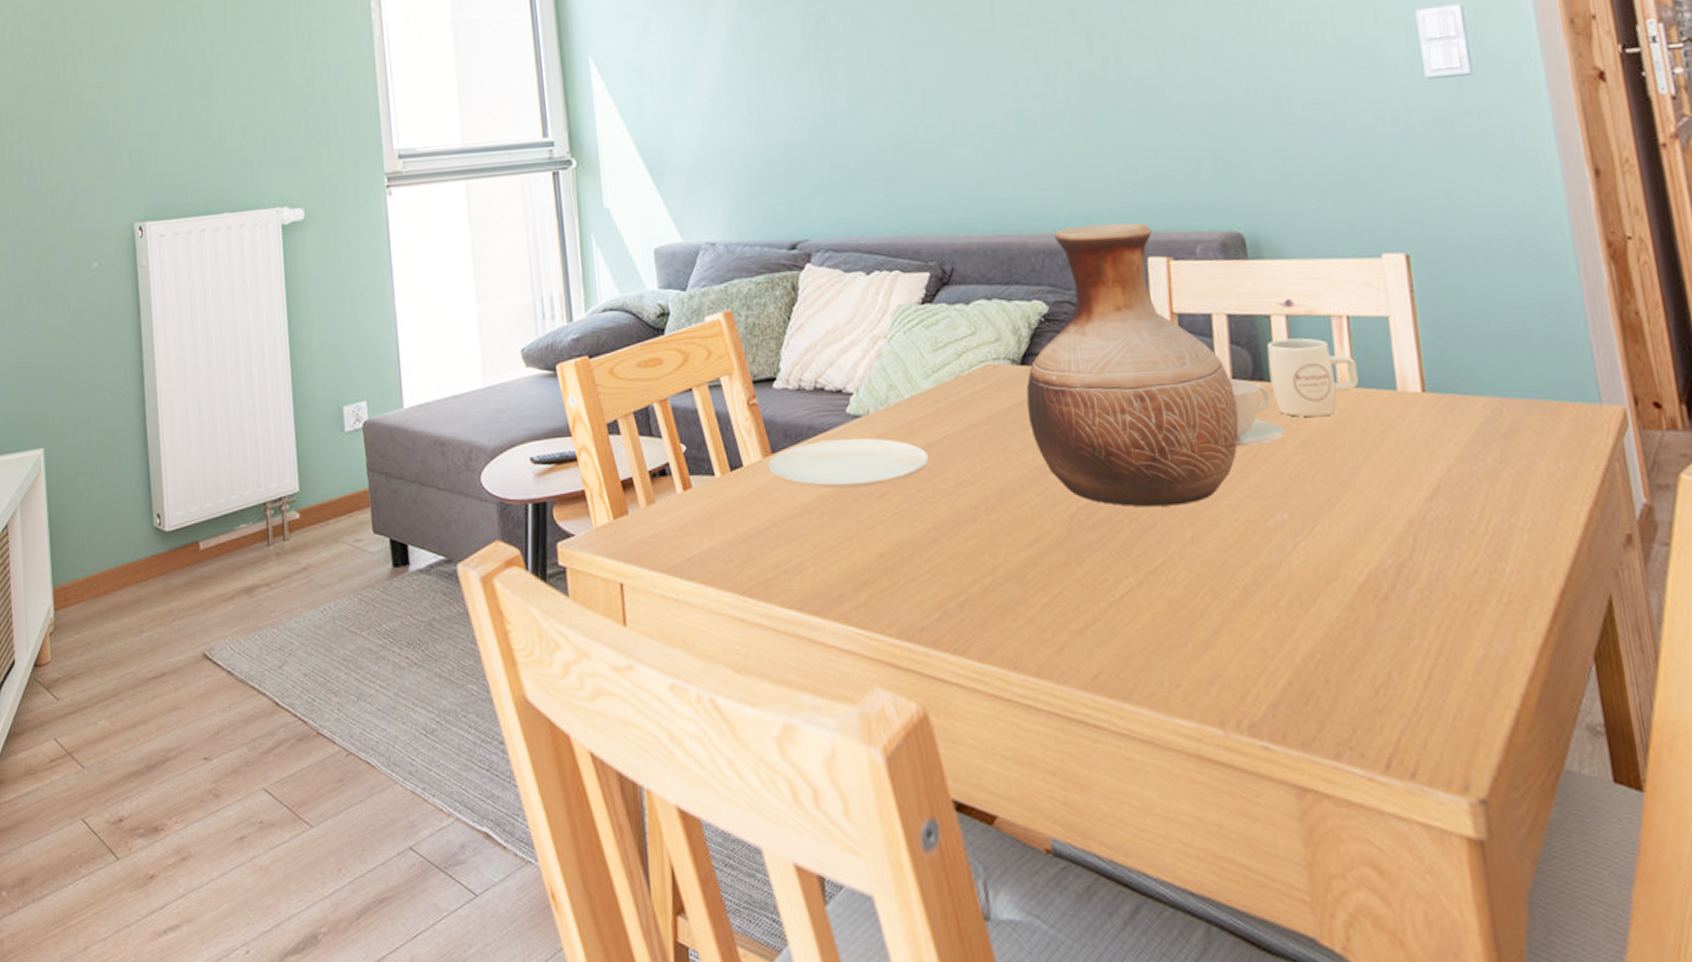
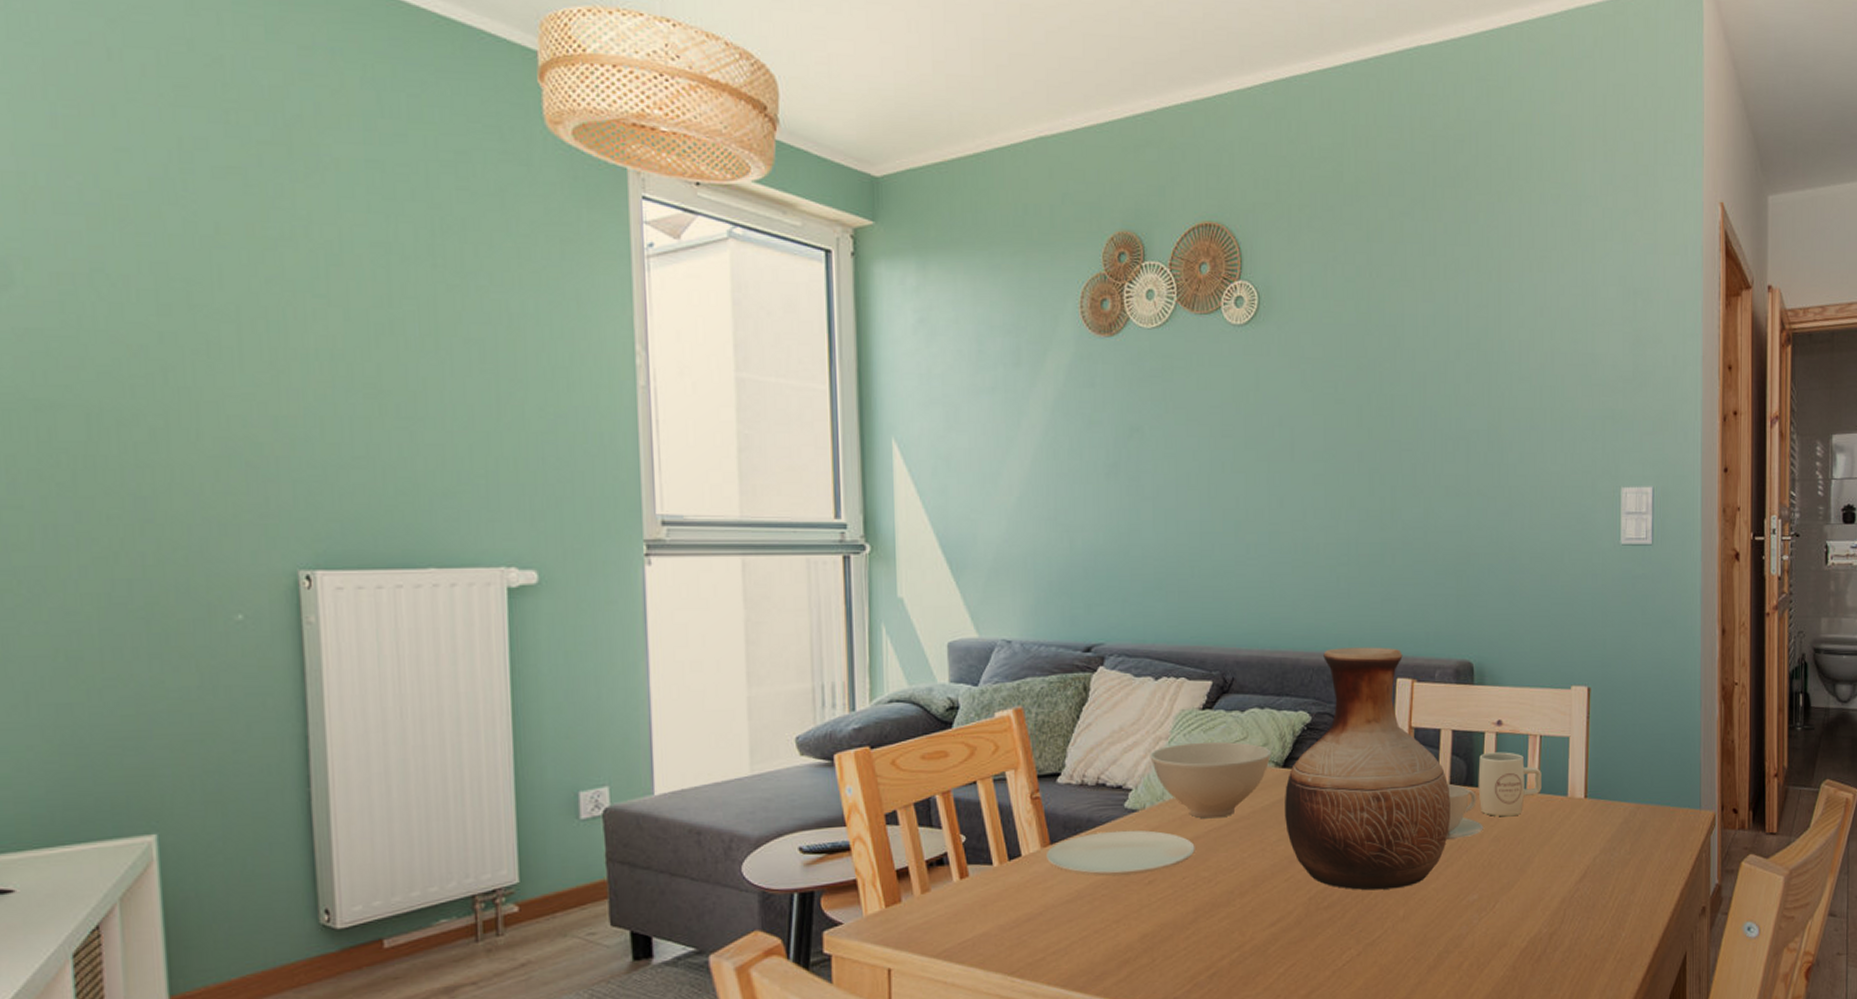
bowl: none [869,338,1006,425] -> present [1150,741,1272,819]

